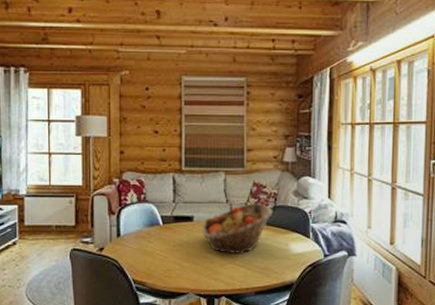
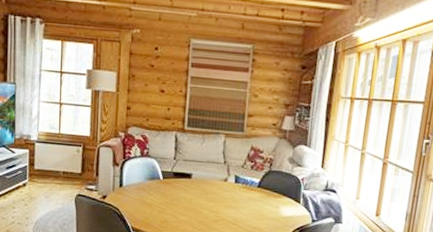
fruit basket: present [201,204,273,253] -> none [198,166,268,212]

